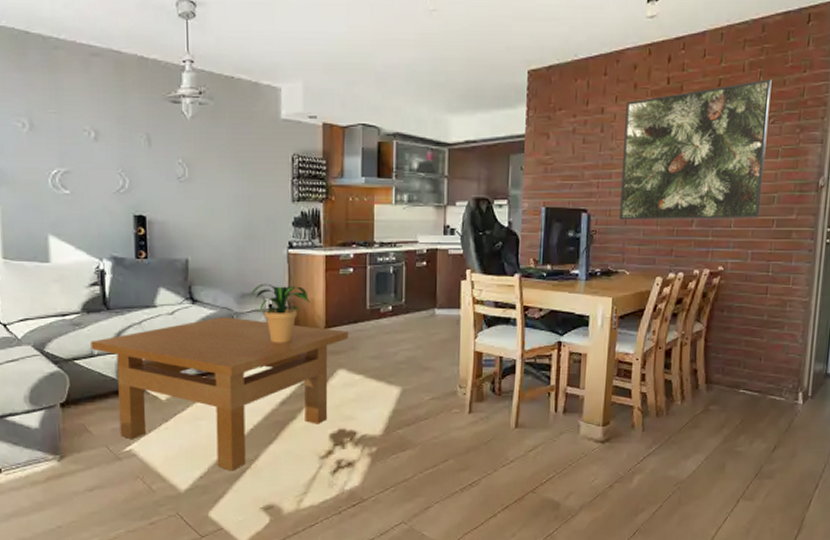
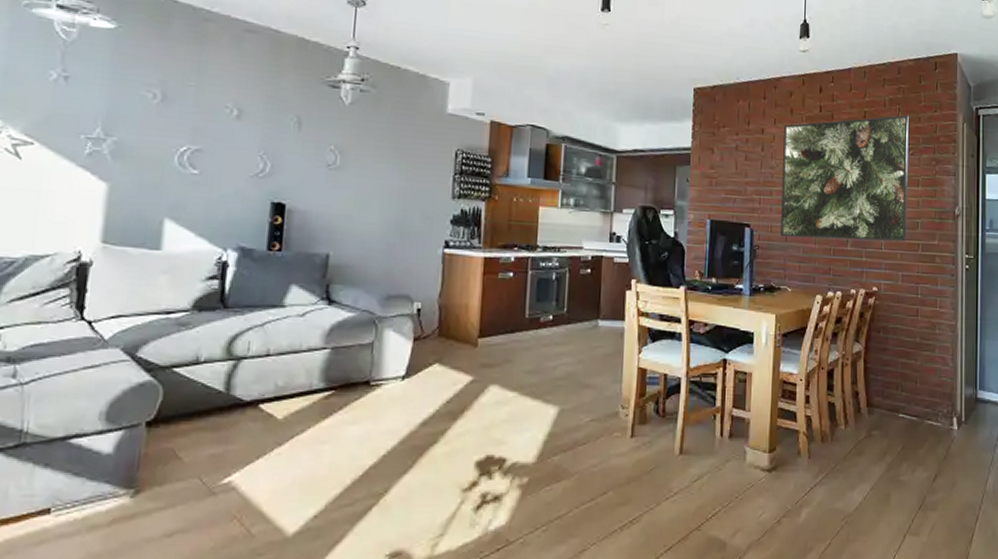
table: present [91,317,349,471] -> none [197,321,505,508]
potted plant: present [250,283,311,343] -> none [397,285,465,354]

